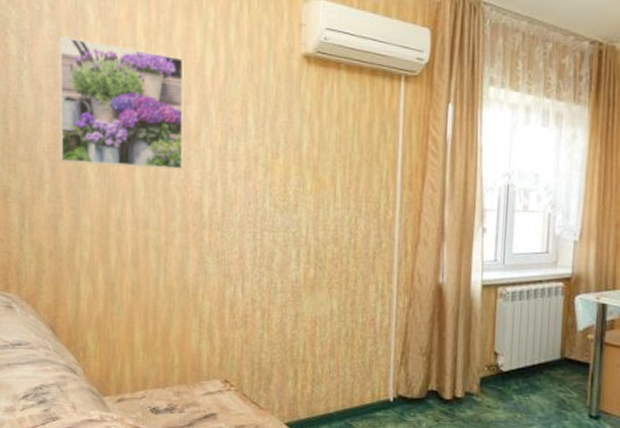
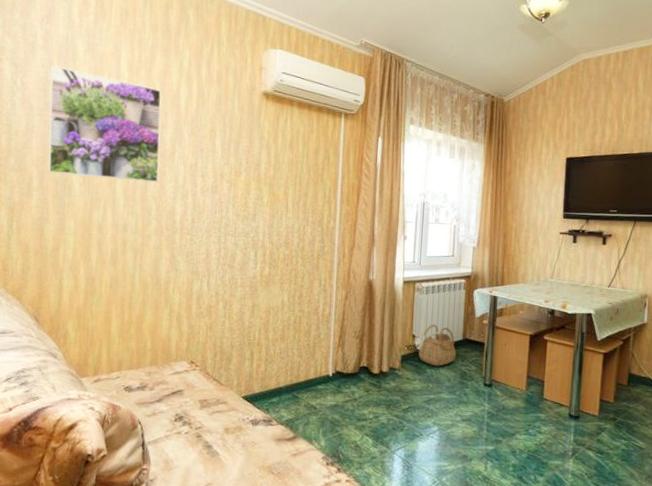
basket: none [502,338,552,392] -> present [418,324,457,367]

